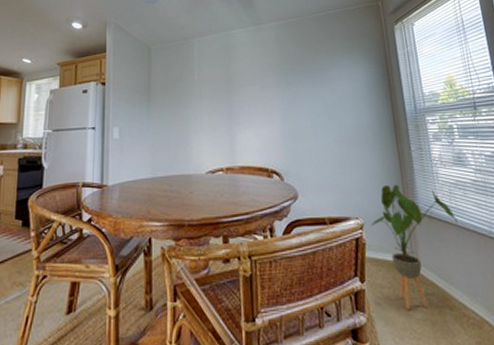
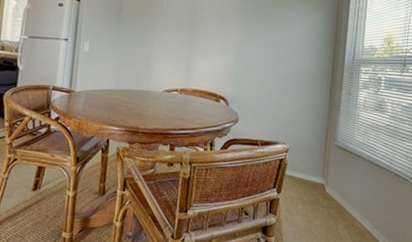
house plant: present [371,184,459,311] -> none [294,120,366,218]

